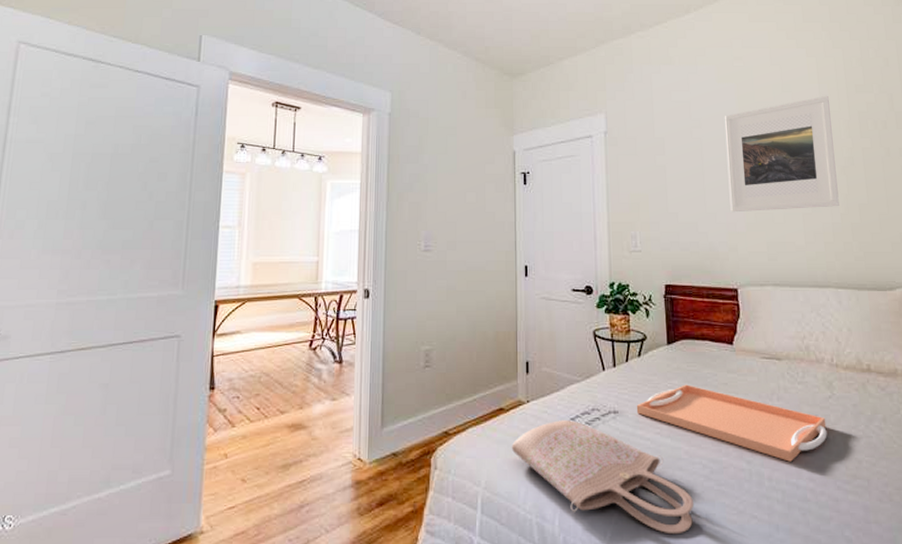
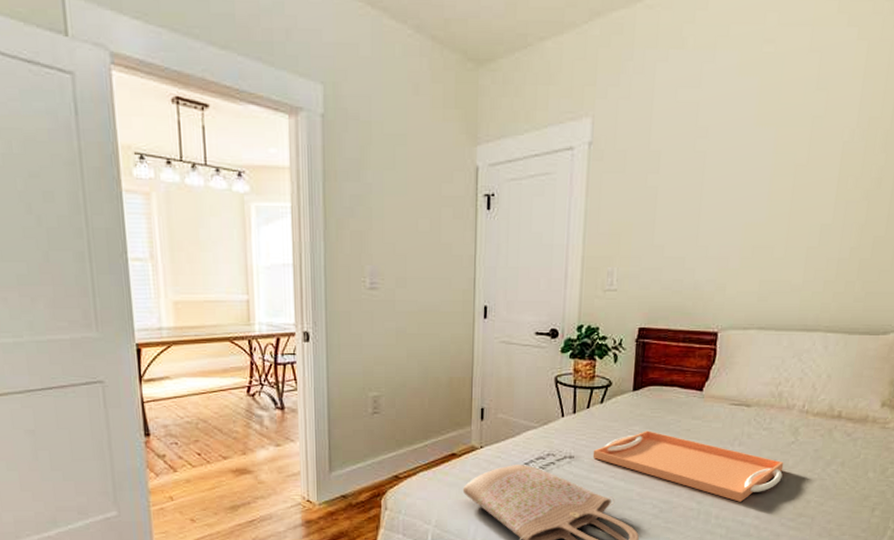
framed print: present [725,95,839,213] -> none [725,95,873,246]

